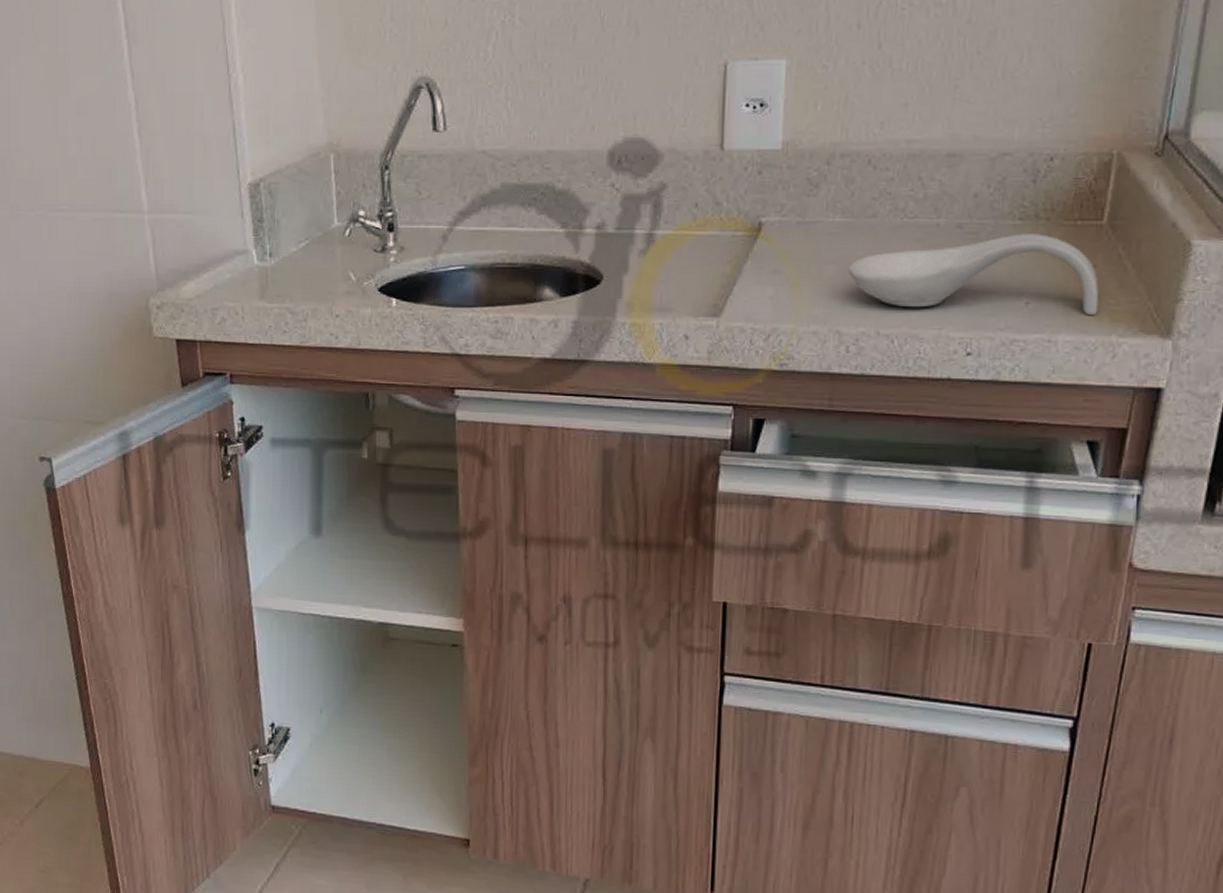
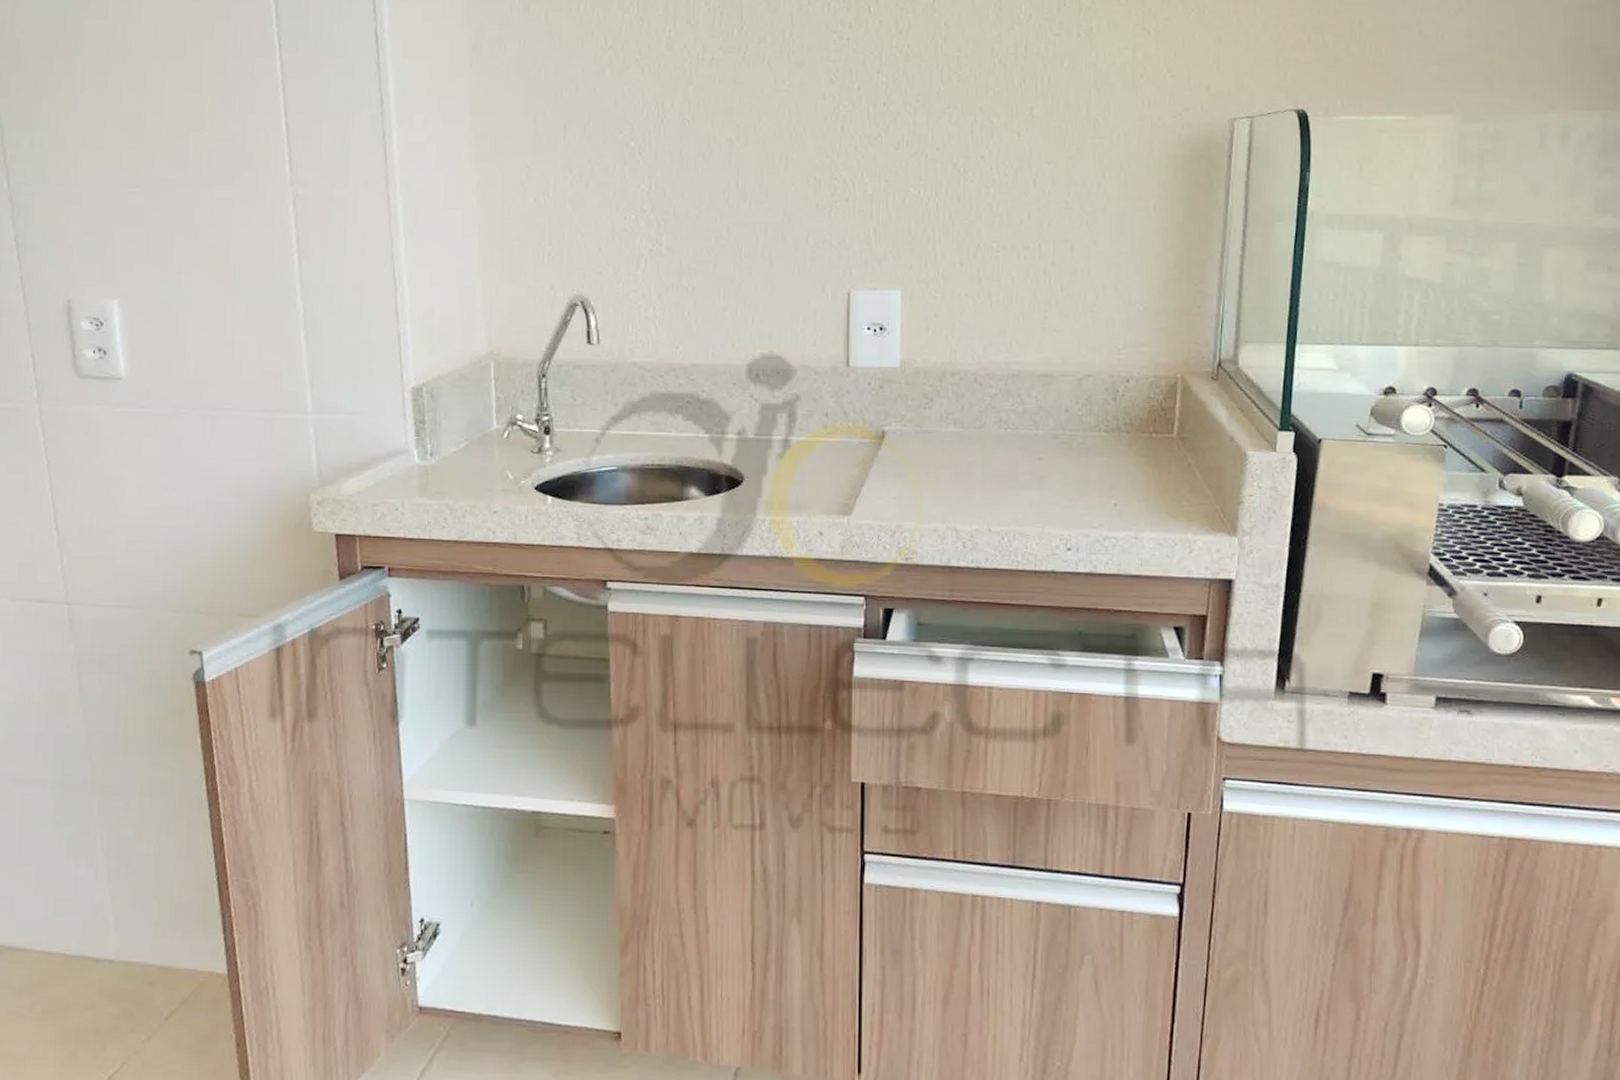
spoon rest: present [847,234,1099,316] -> none [961,444,1175,516]

